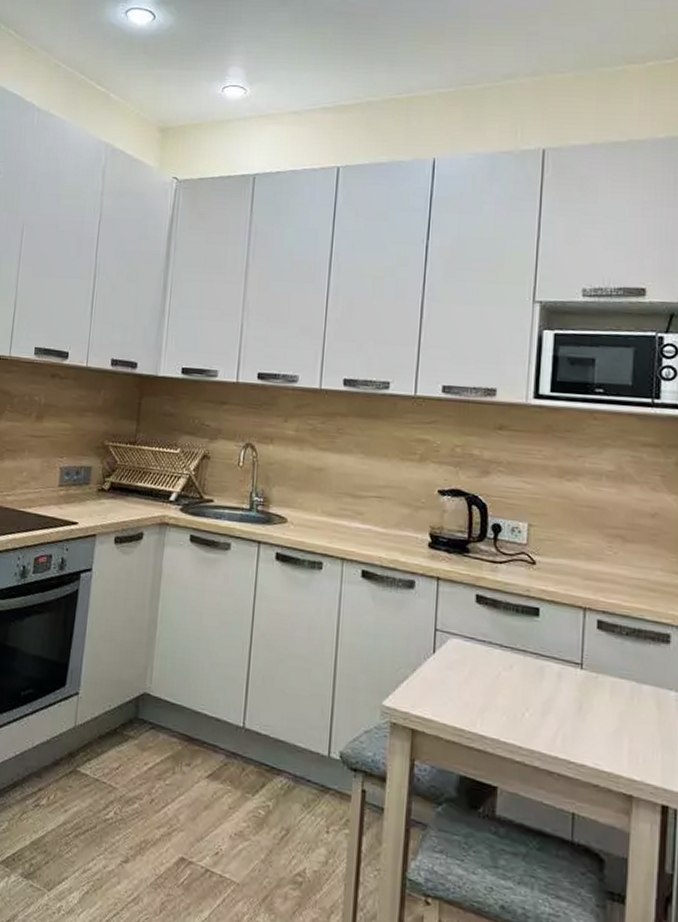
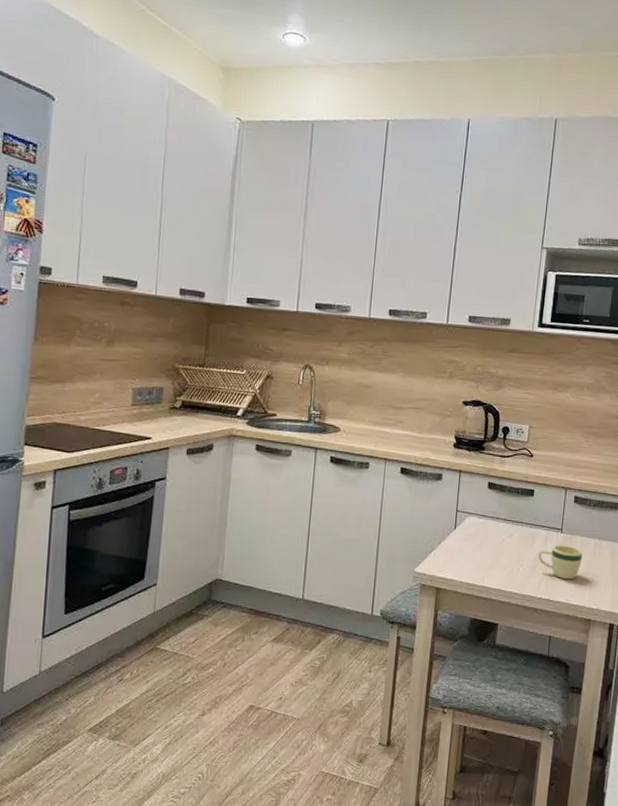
mug: none [549,685,614,736] -> present [537,545,583,580]

